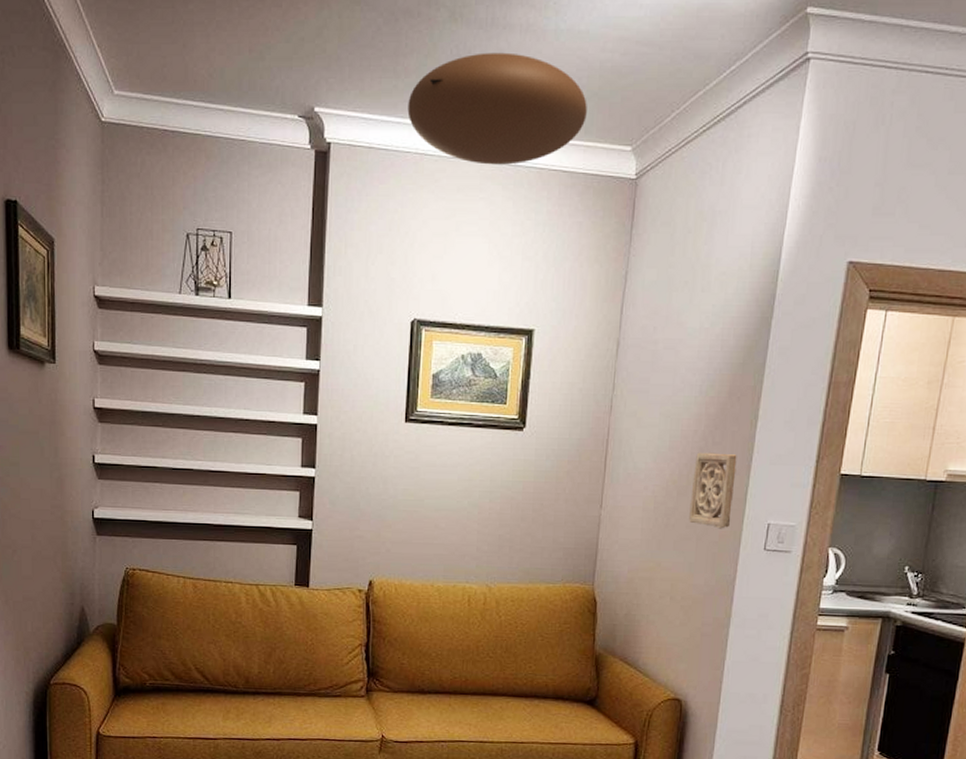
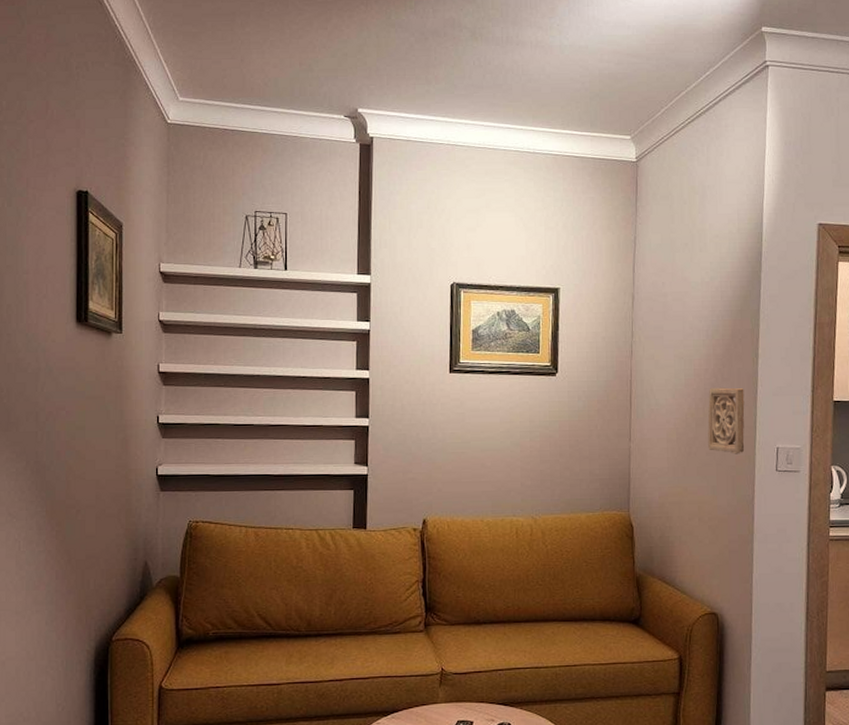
ceiling light: present [407,52,587,165] -> none [439,63,591,153]

